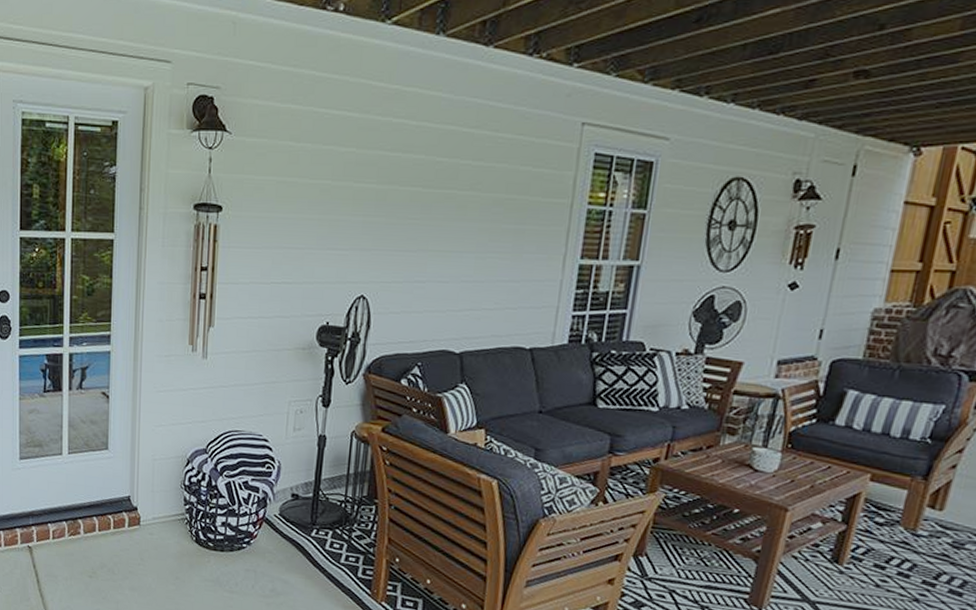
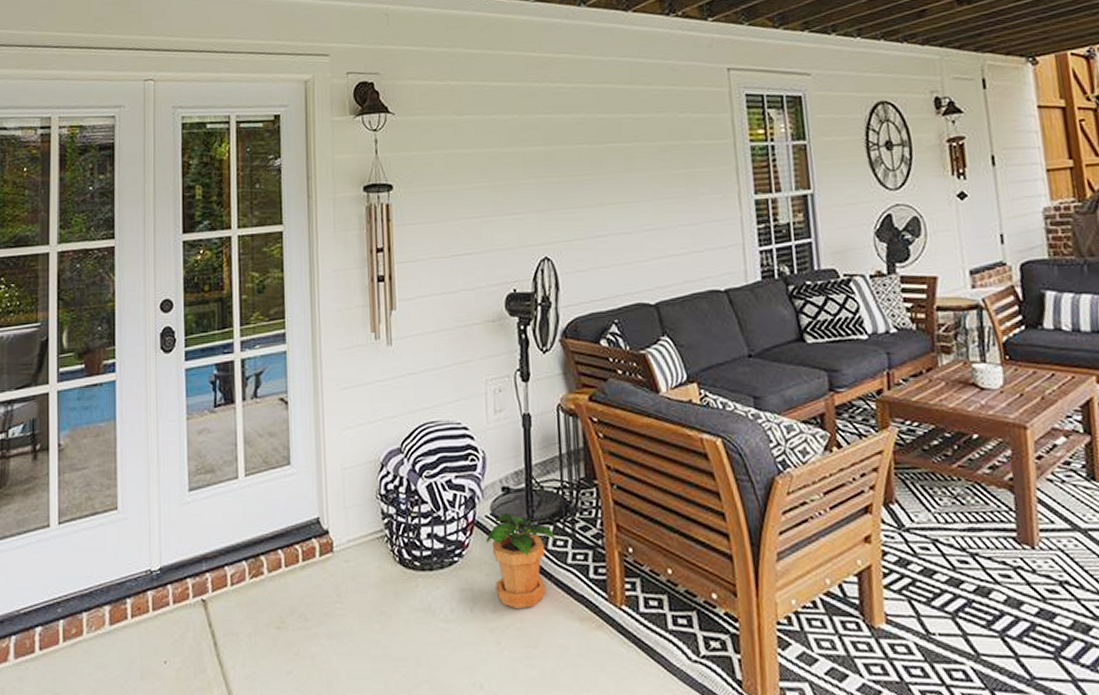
potted plant: none [272,514,333,592] -> present [485,512,555,610]

